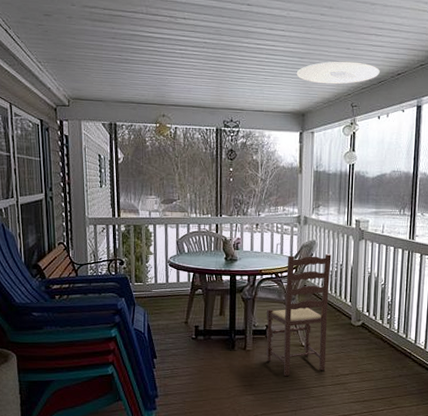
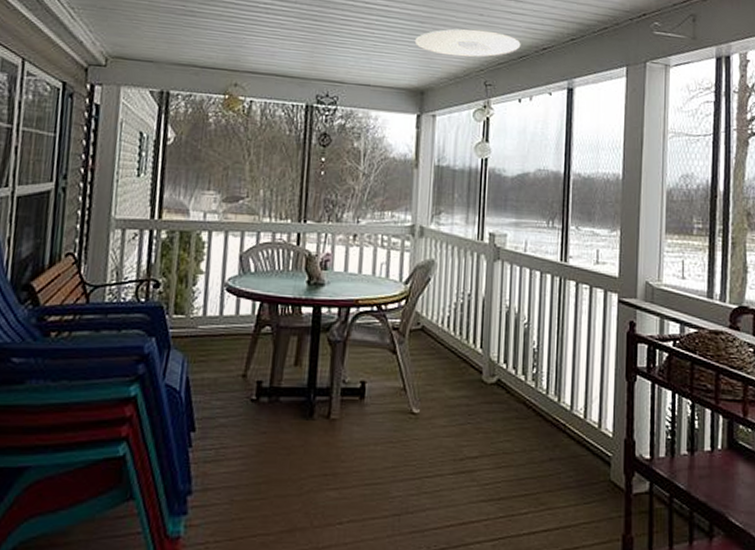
dining chair: present [265,253,332,377] -> none [358,278,456,461]

